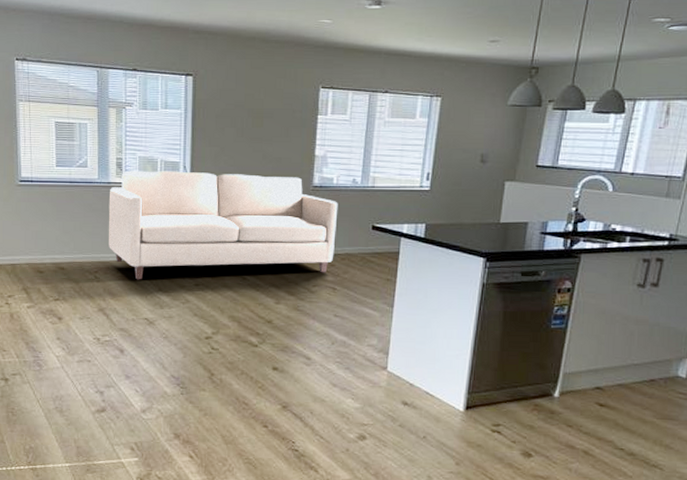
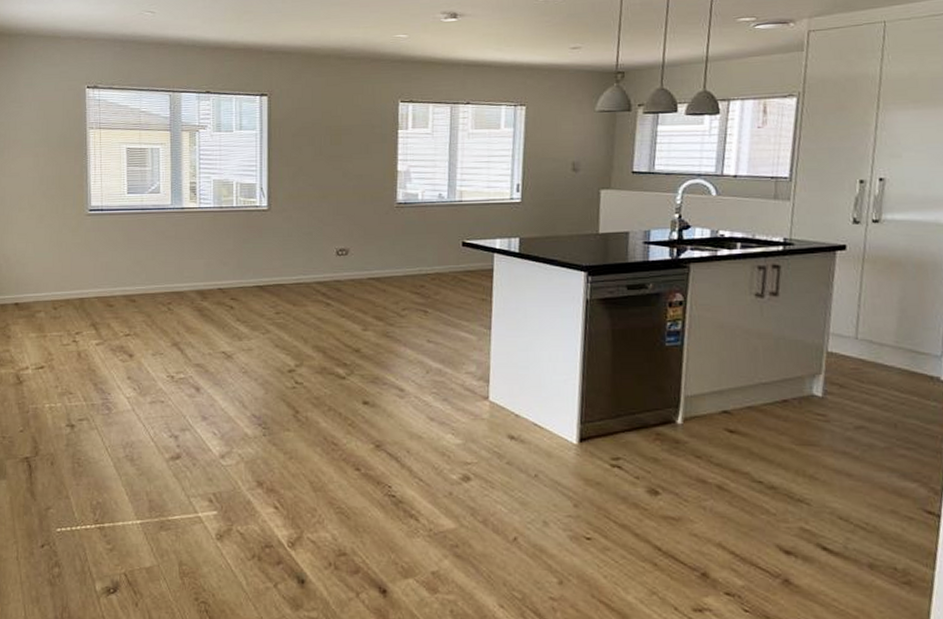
sofa: present [108,171,338,280] -> none [182,193,425,310]

